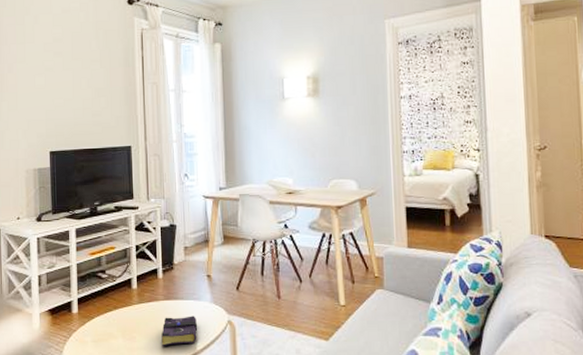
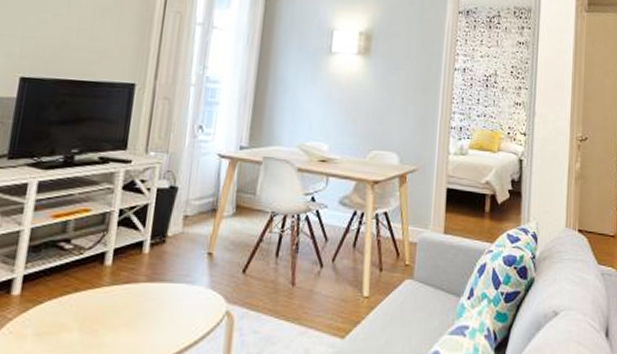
book: present [161,316,198,347] -> none [133,303,186,344]

